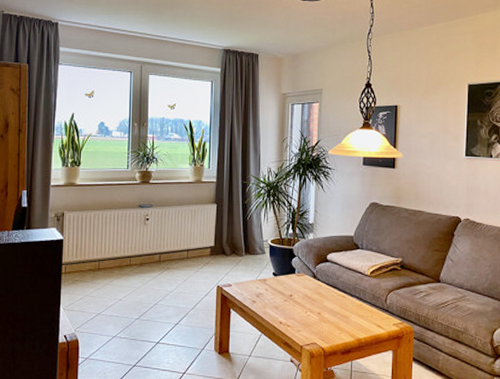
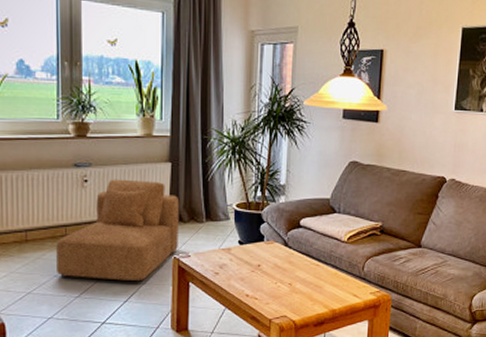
armchair: none [122,218,223,308] -> present [56,179,180,283]

